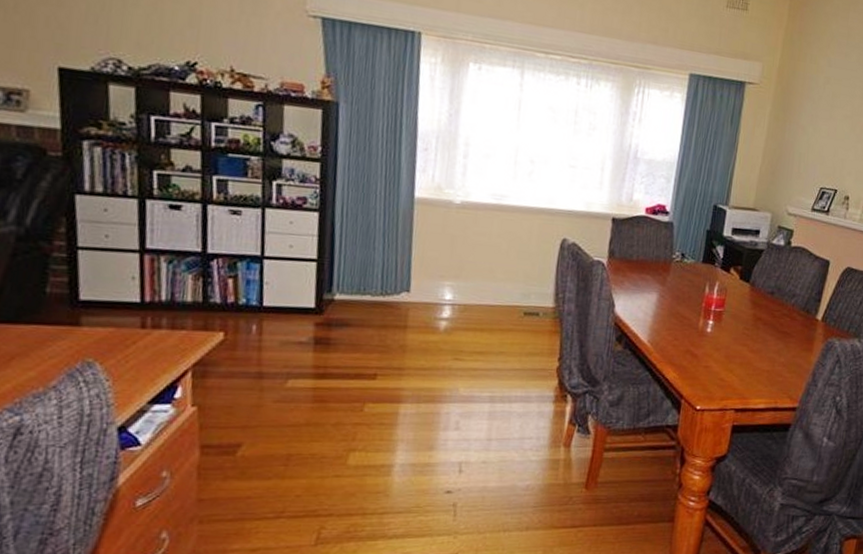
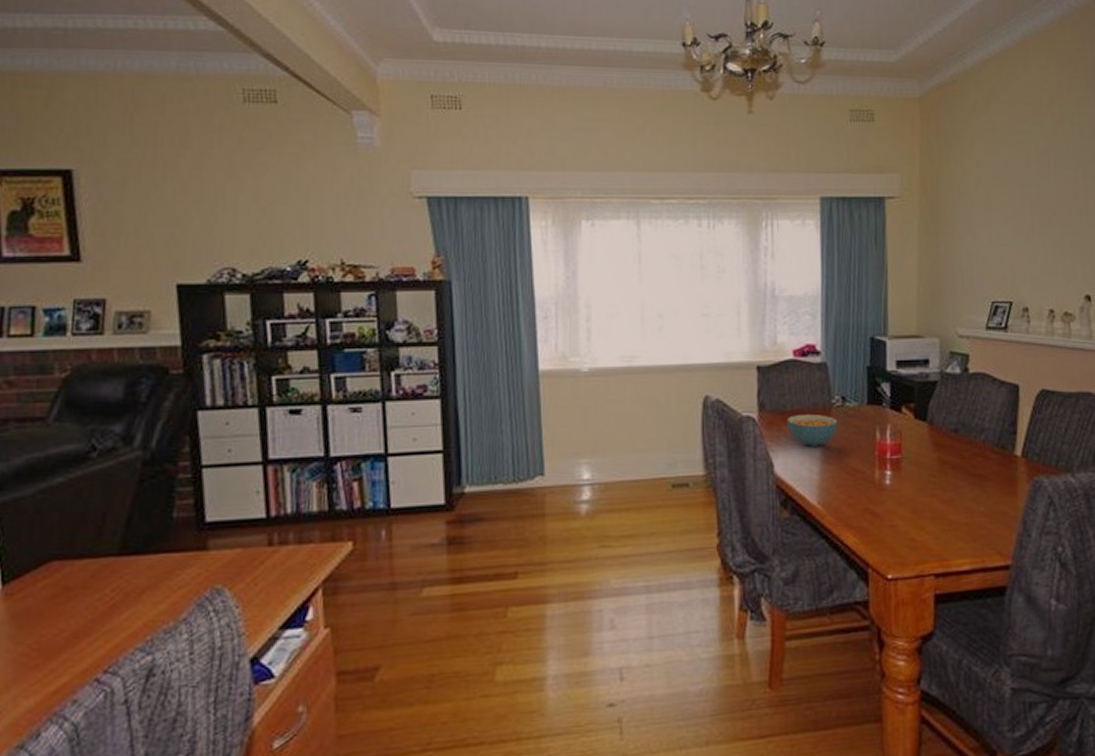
cereal bowl: none [631,264,675,294] -> present [786,413,838,447]

